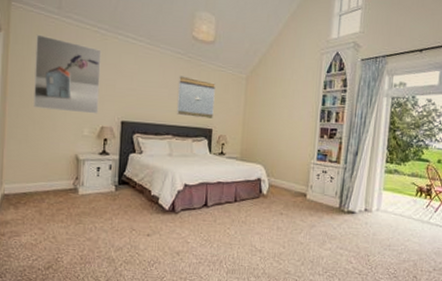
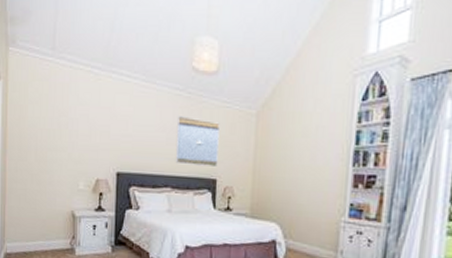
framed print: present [33,34,102,114] -> none [31,80,95,166]

